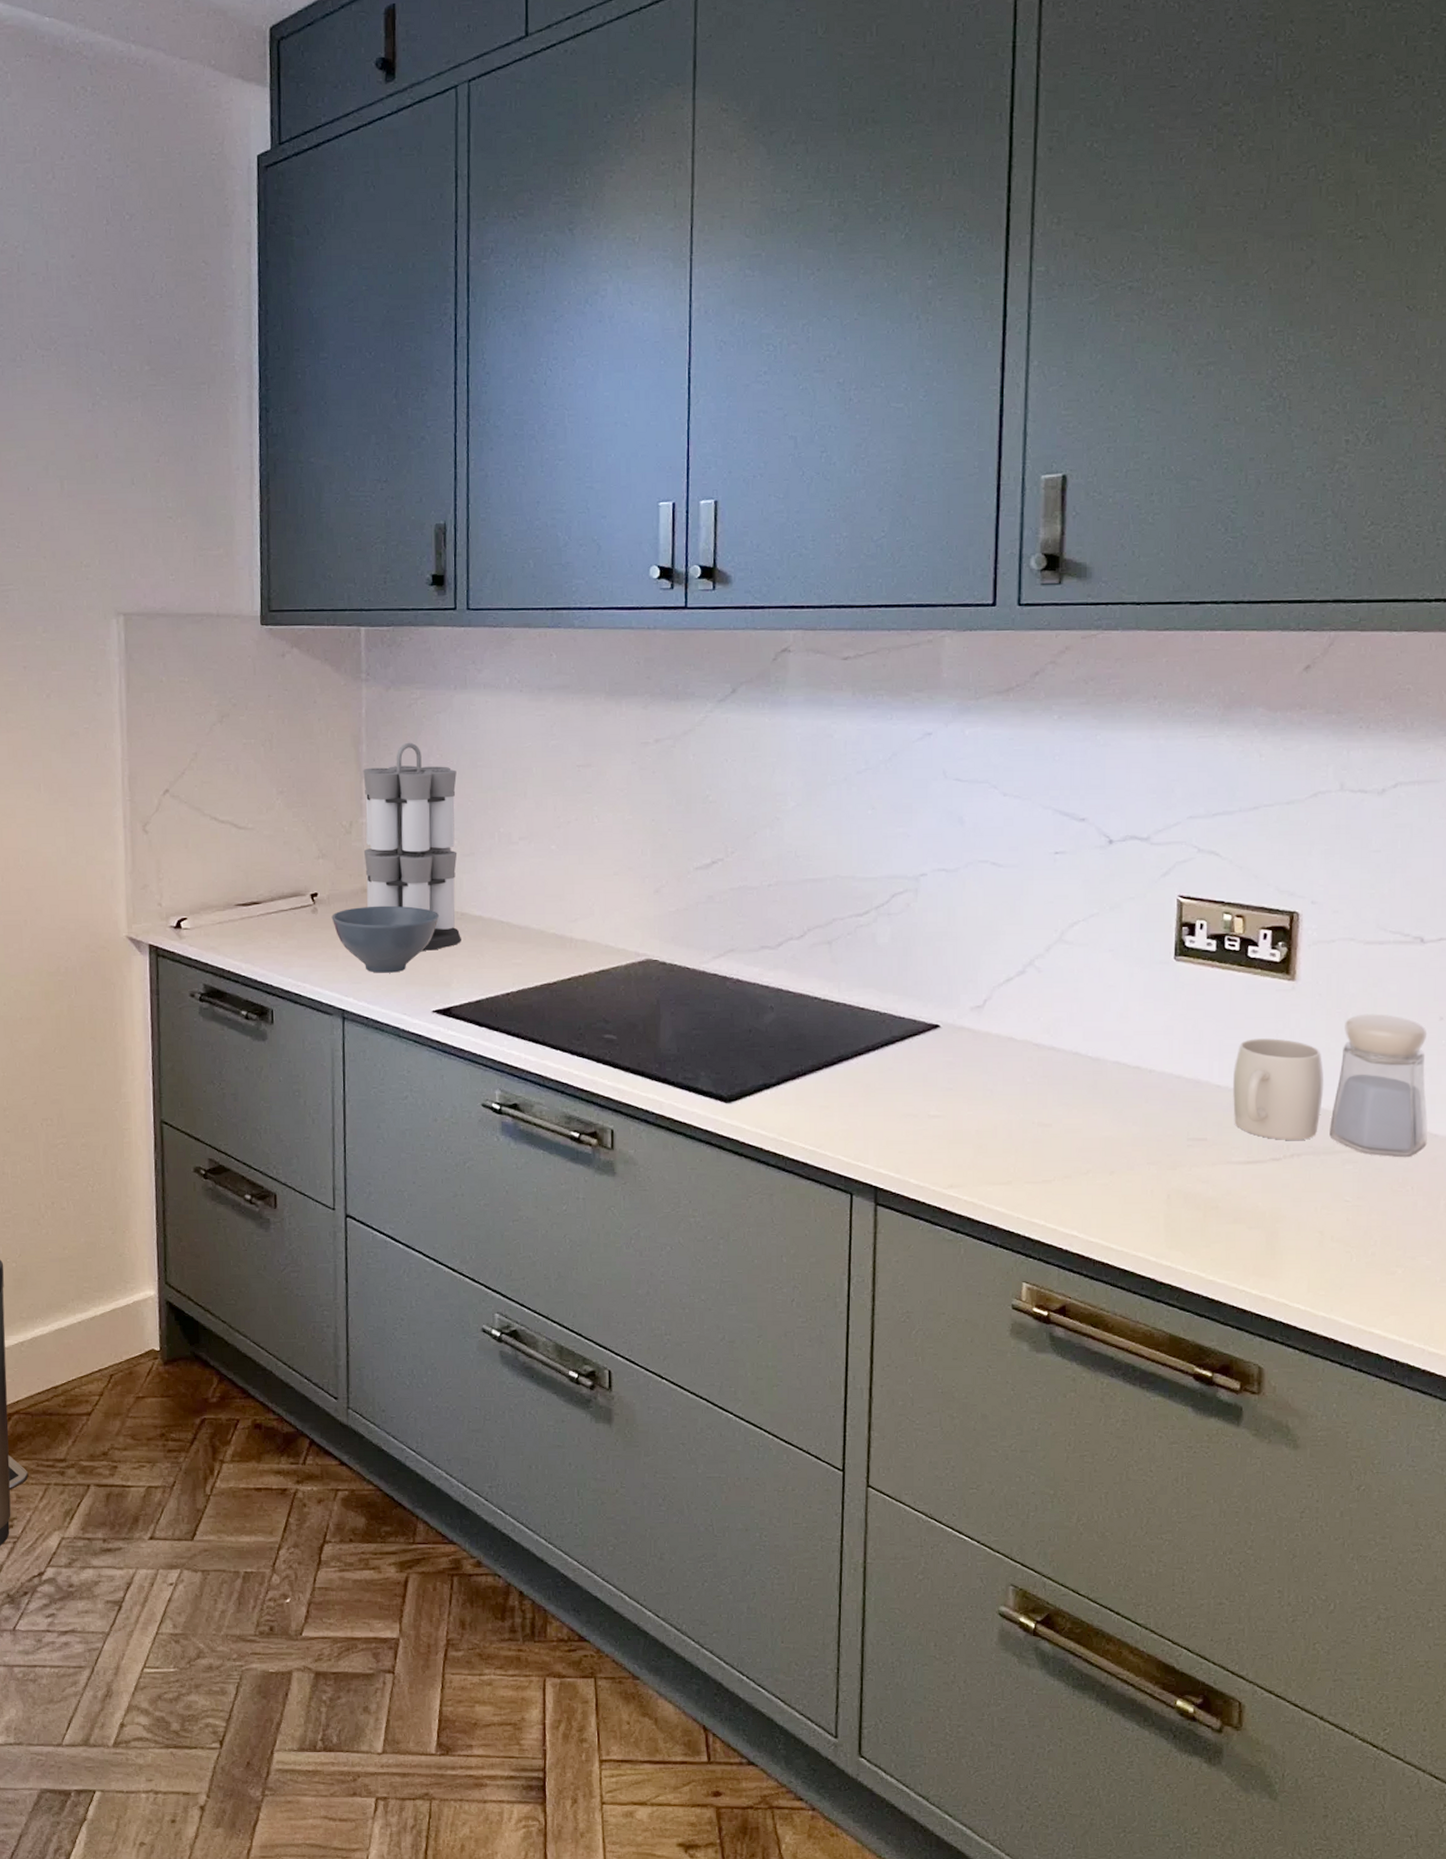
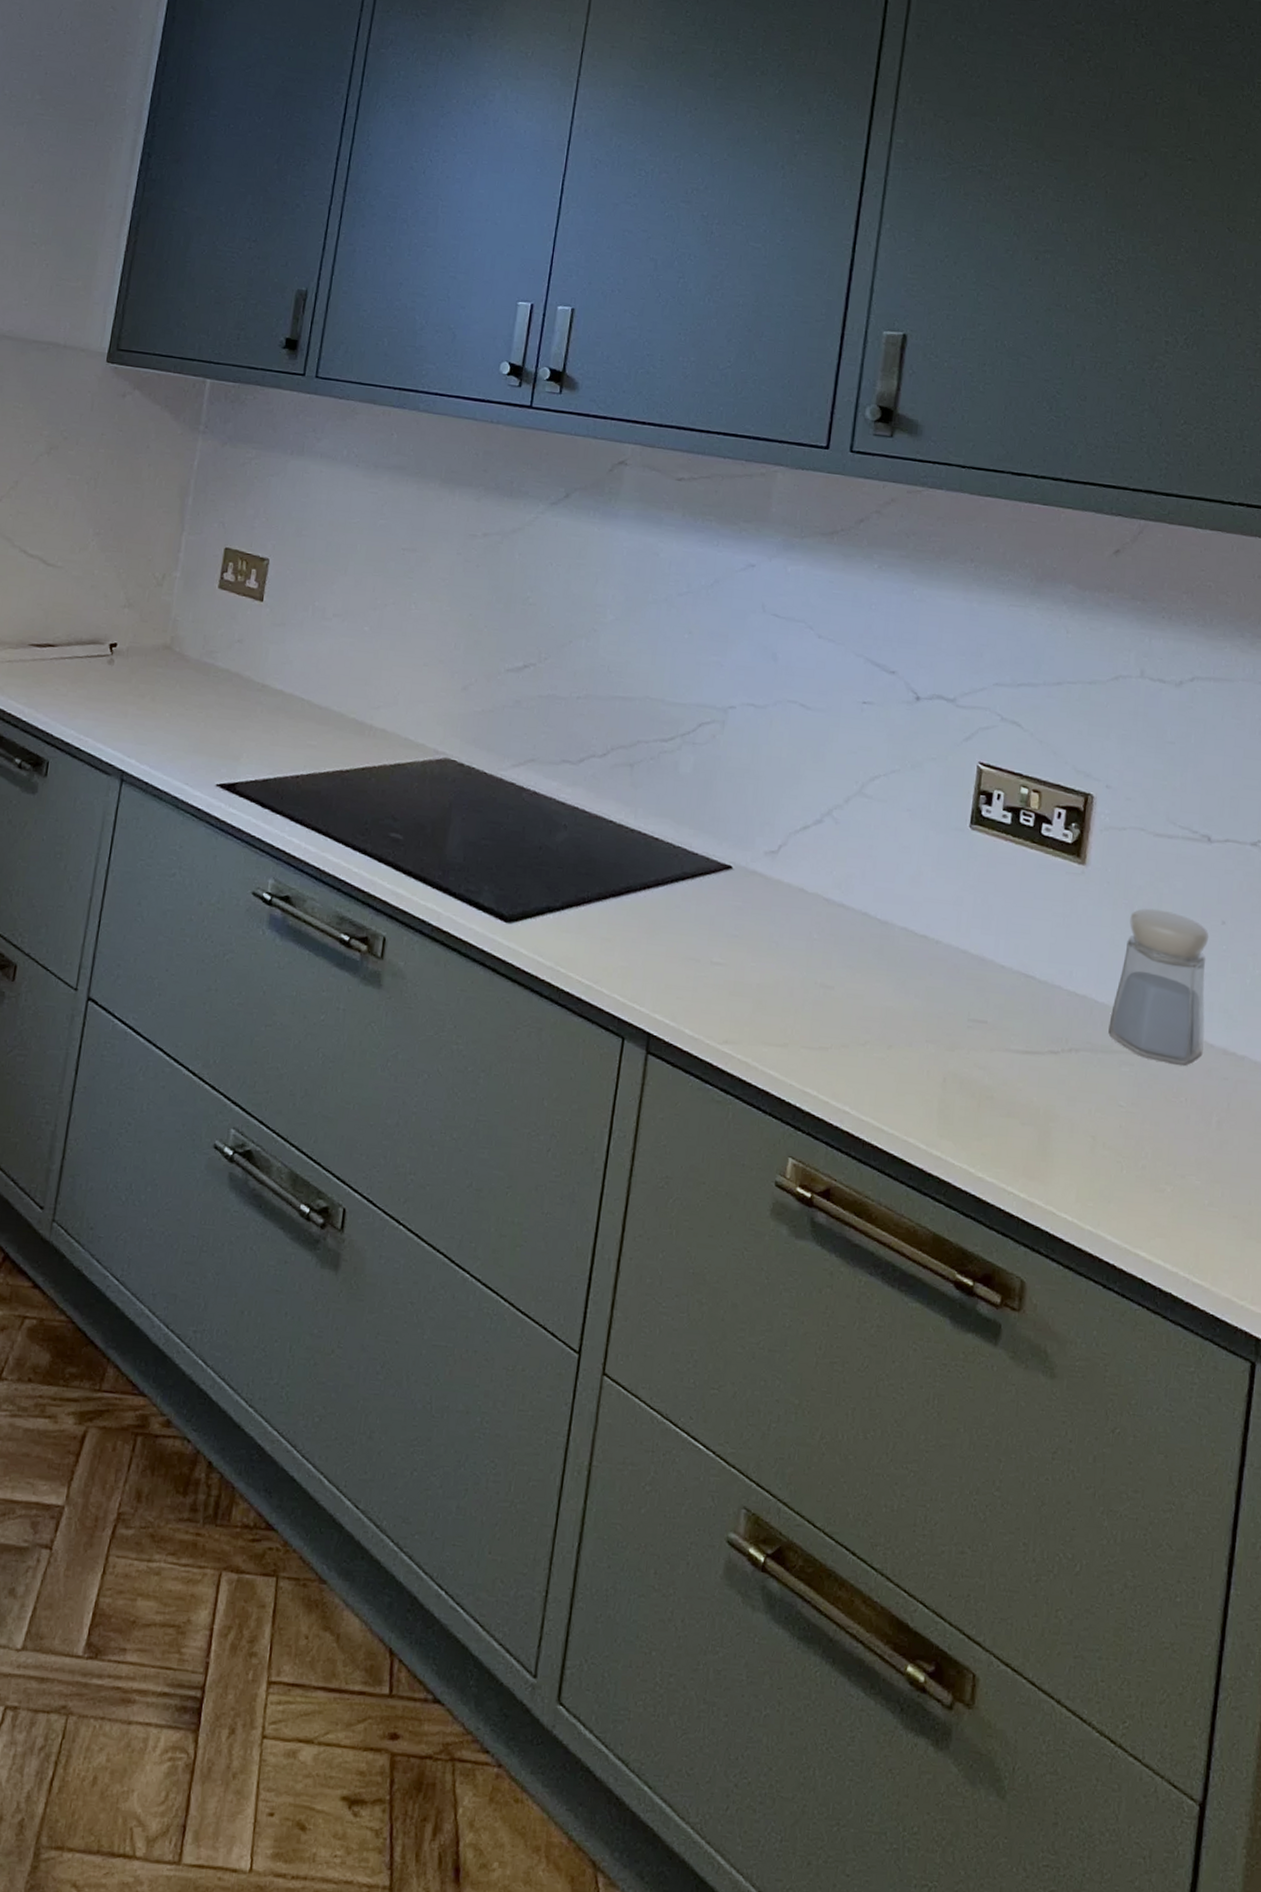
bowl: present [331,905,440,973] -> none [127,664,240,739]
spice rack: present [363,742,461,951] -> none [166,501,280,720]
mug: present [1233,1038,1324,1140] -> none [1015,920,1107,1035]

